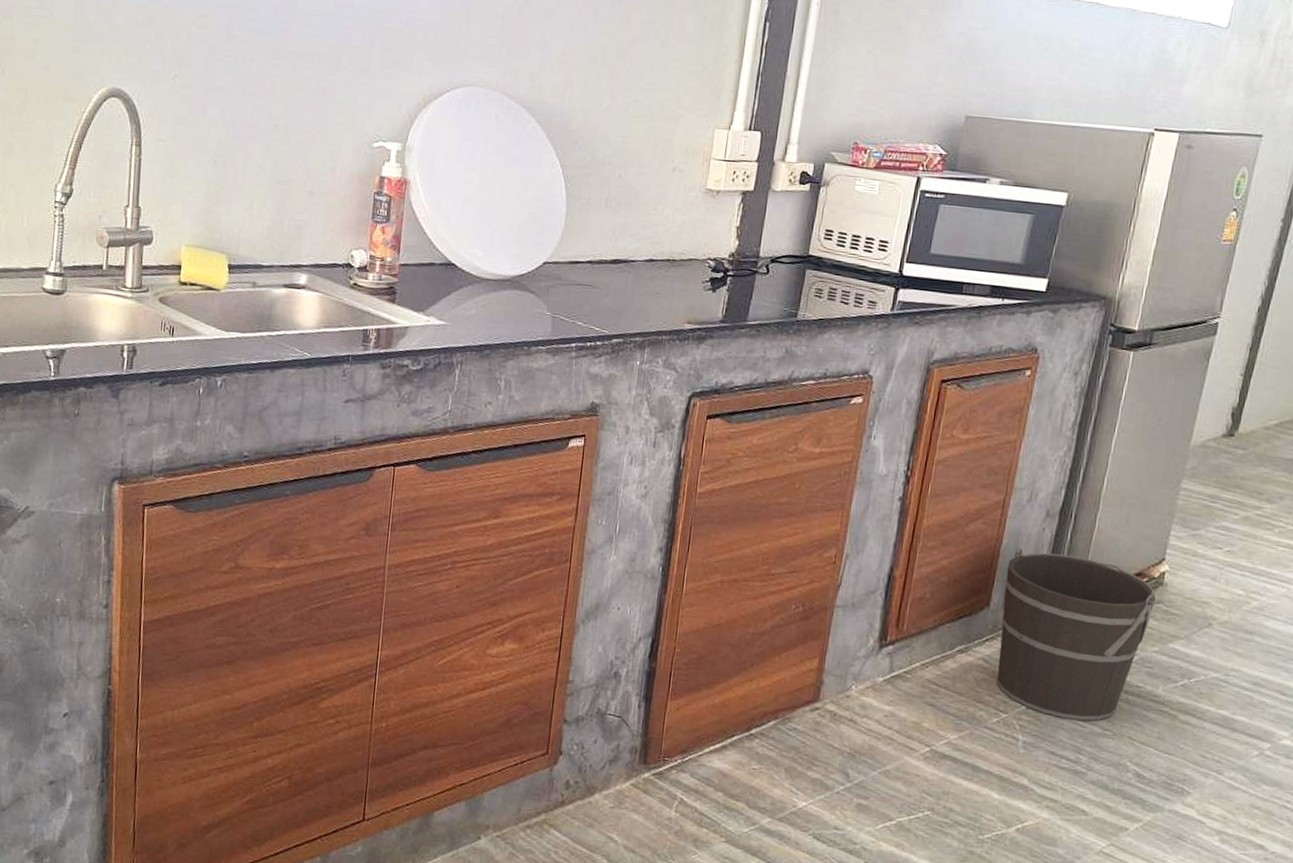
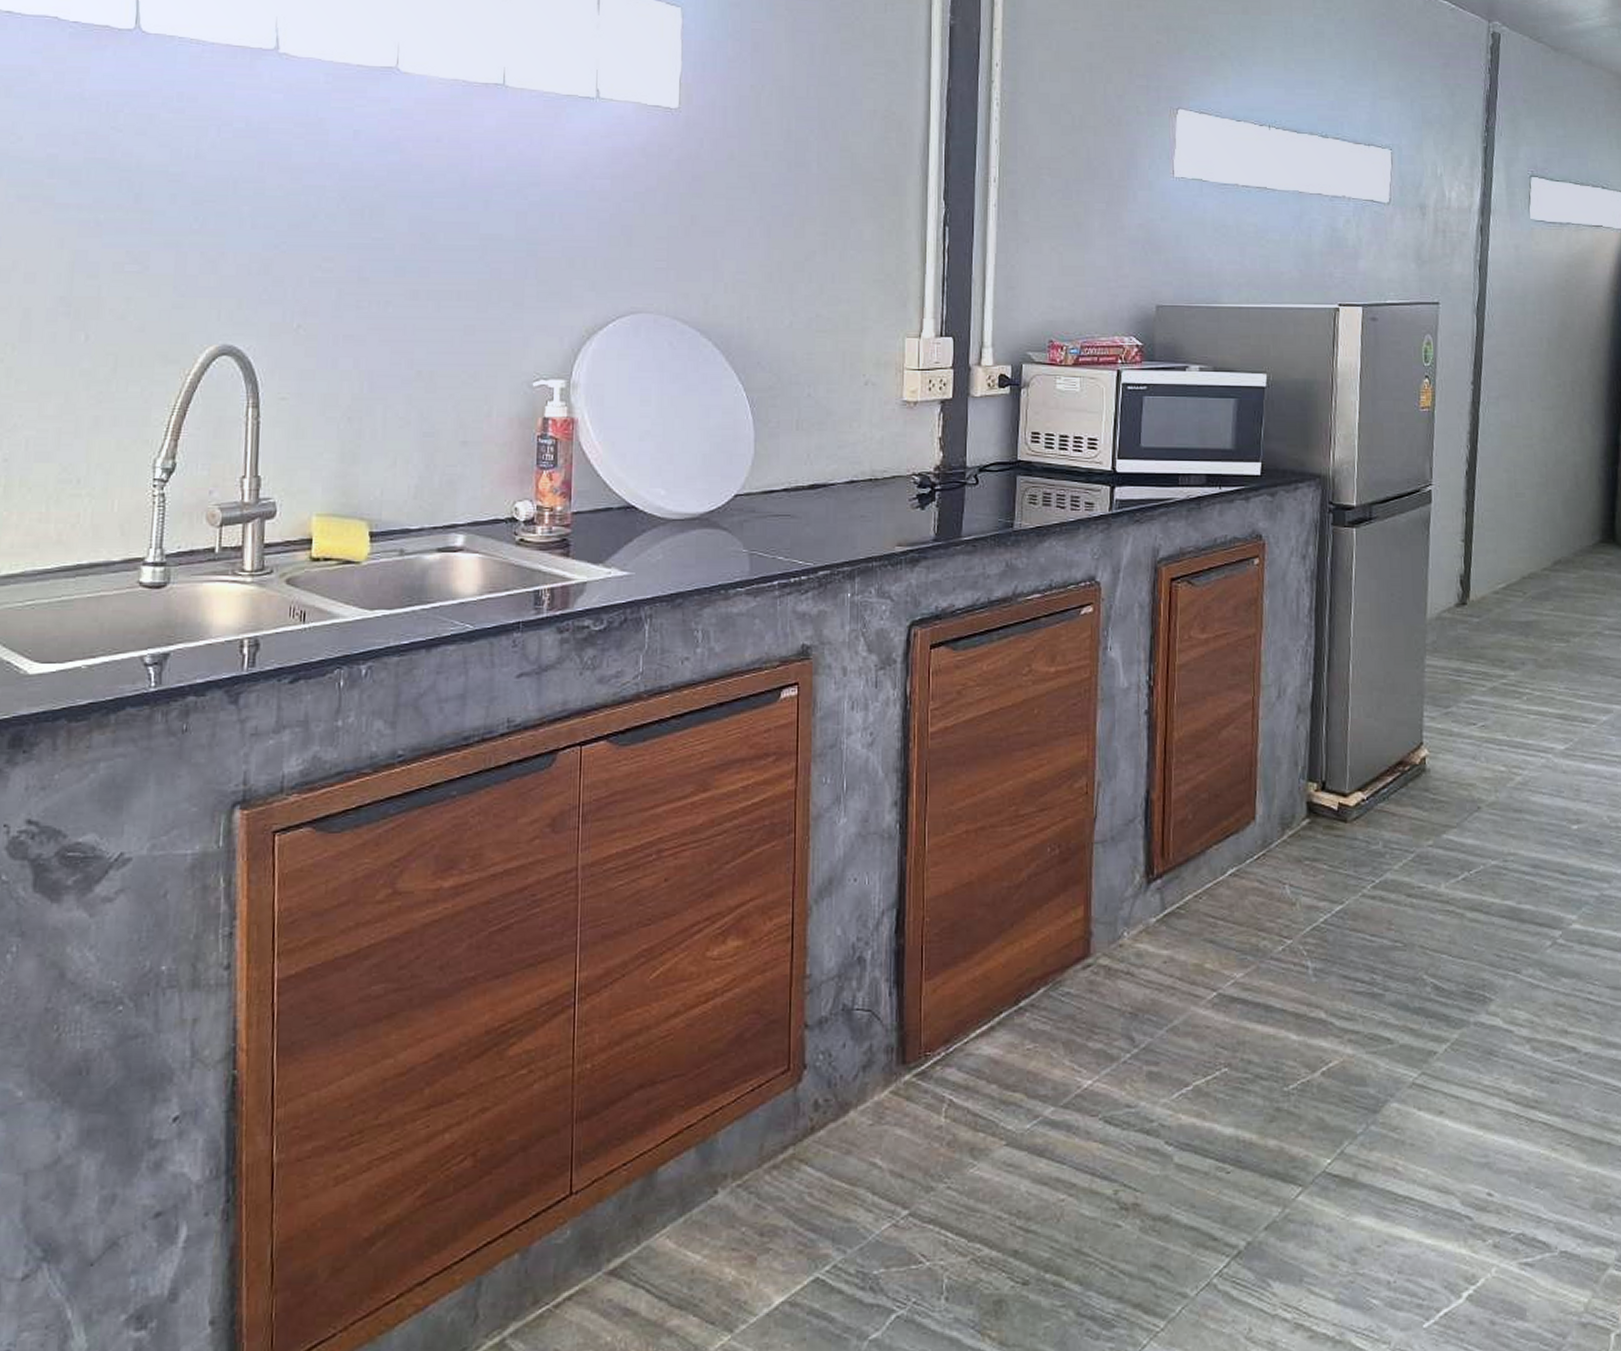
bucket: present [995,548,1160,721] -> none [1267,750,1426,935]

